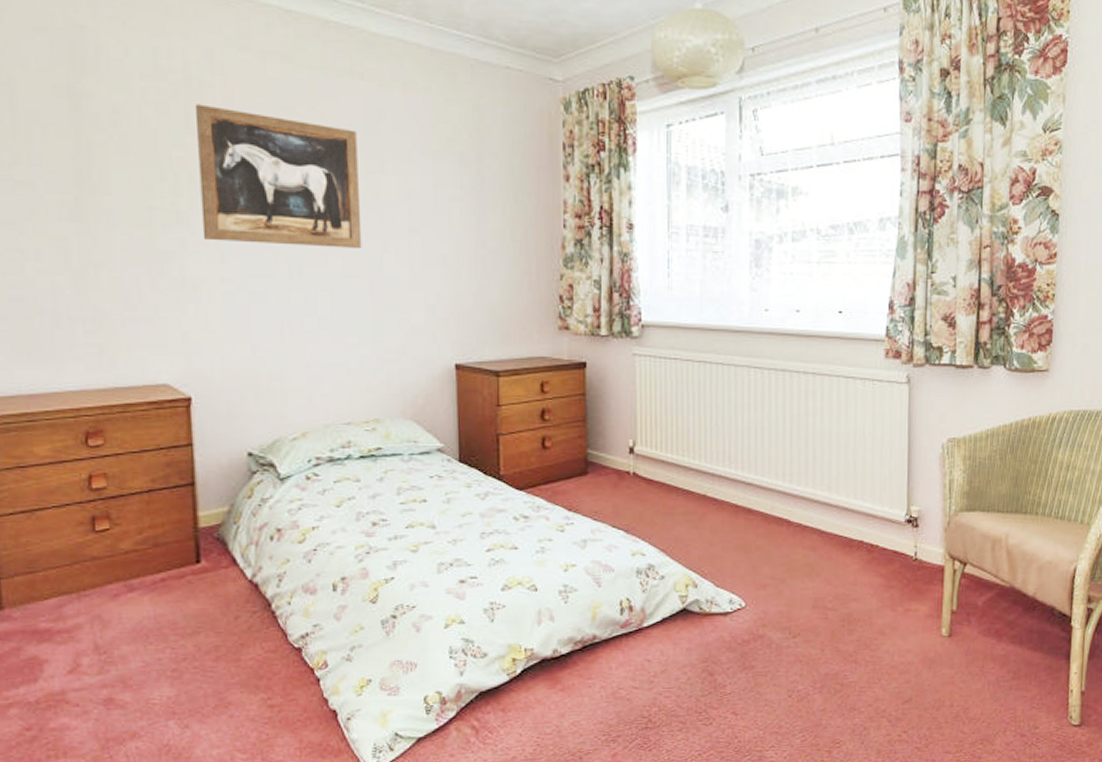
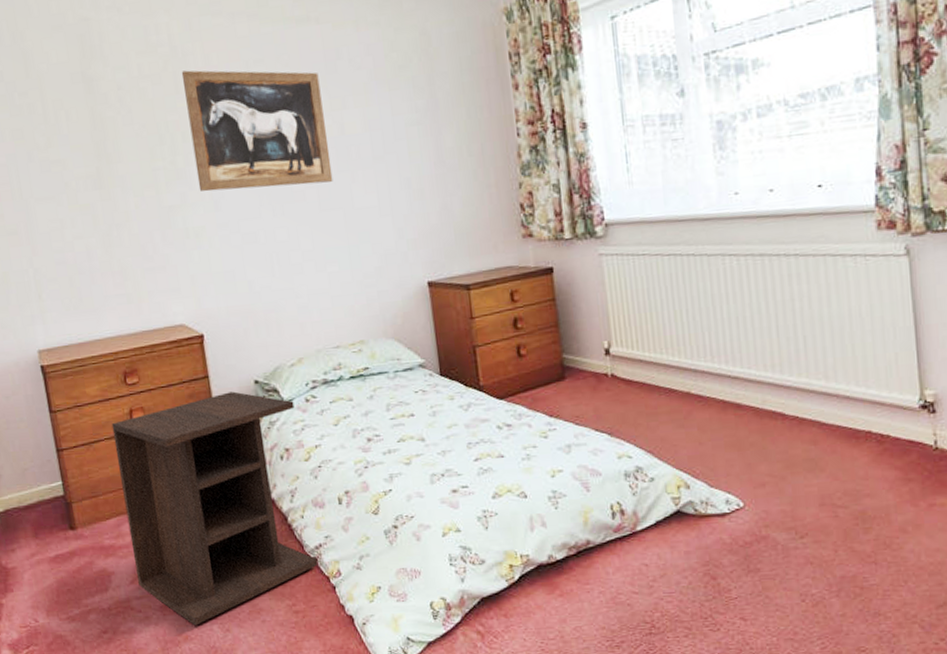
nightstand: none [63,463,301,722] -> present [111,391,317,626]

